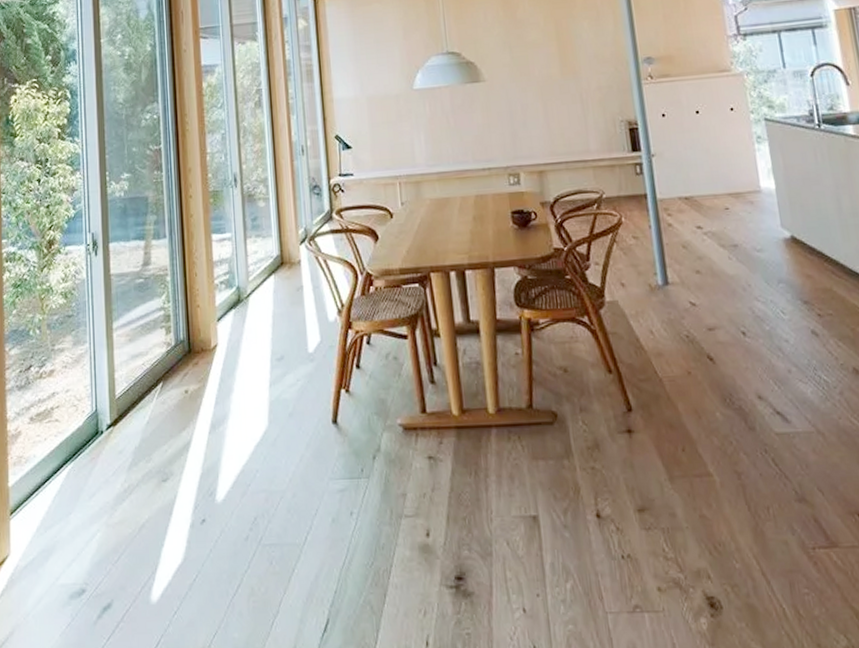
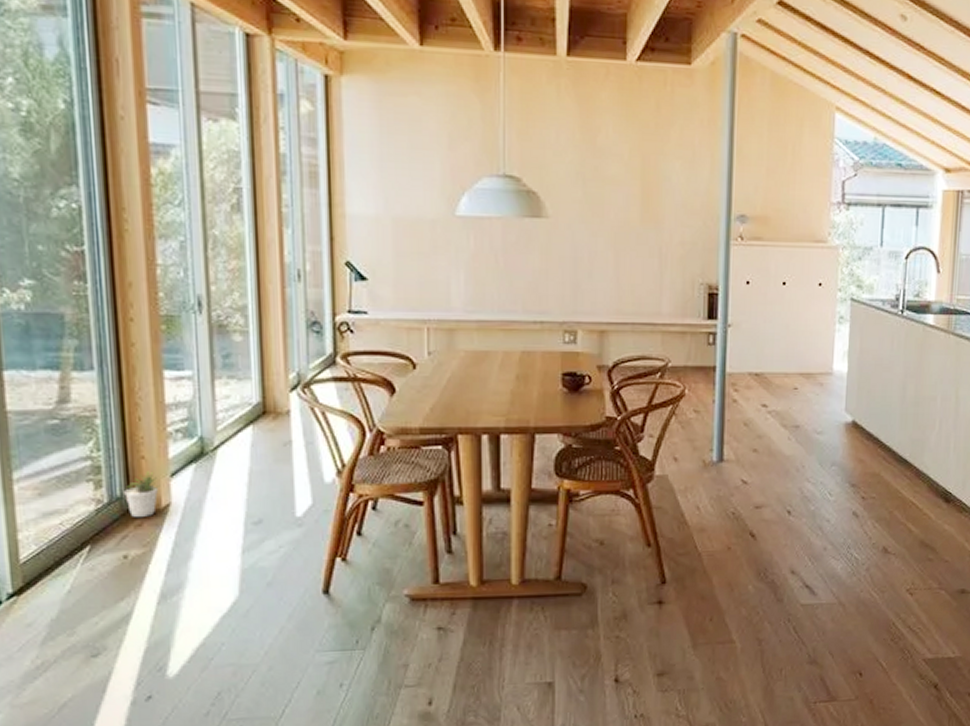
potted plant: none [186,317,211,357] -> present [124,471,161,517]

